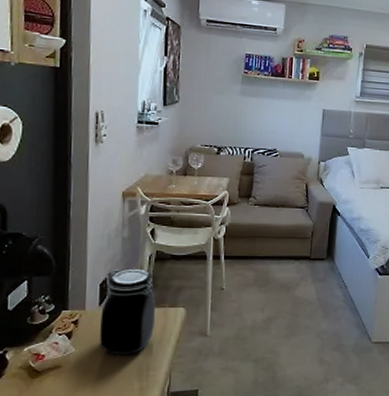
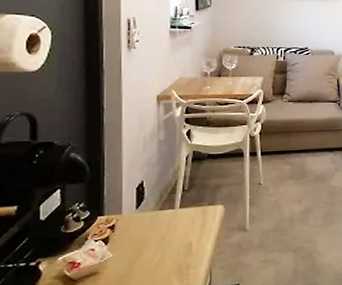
jar: present [100,268,156,354] -> none [138,169,194,256]

